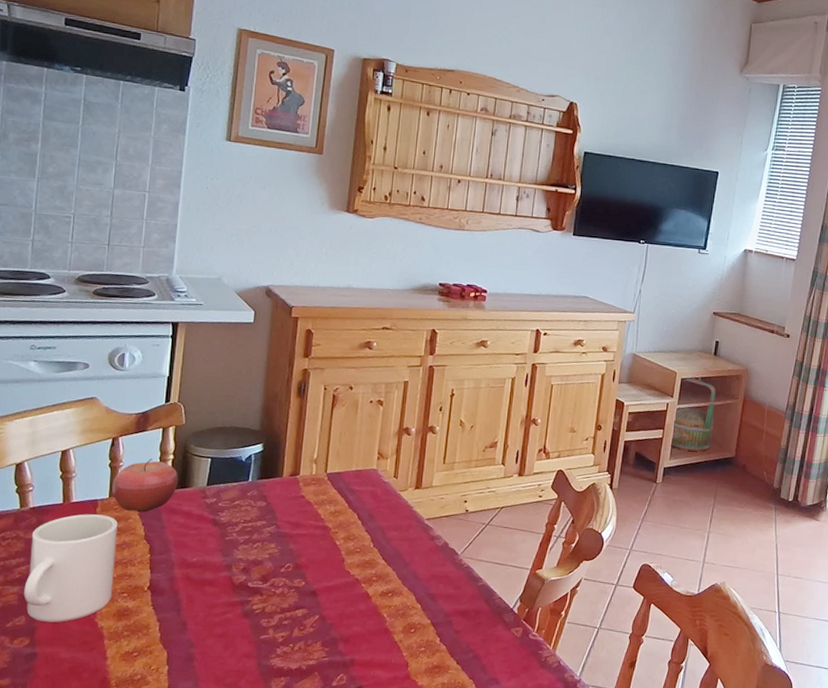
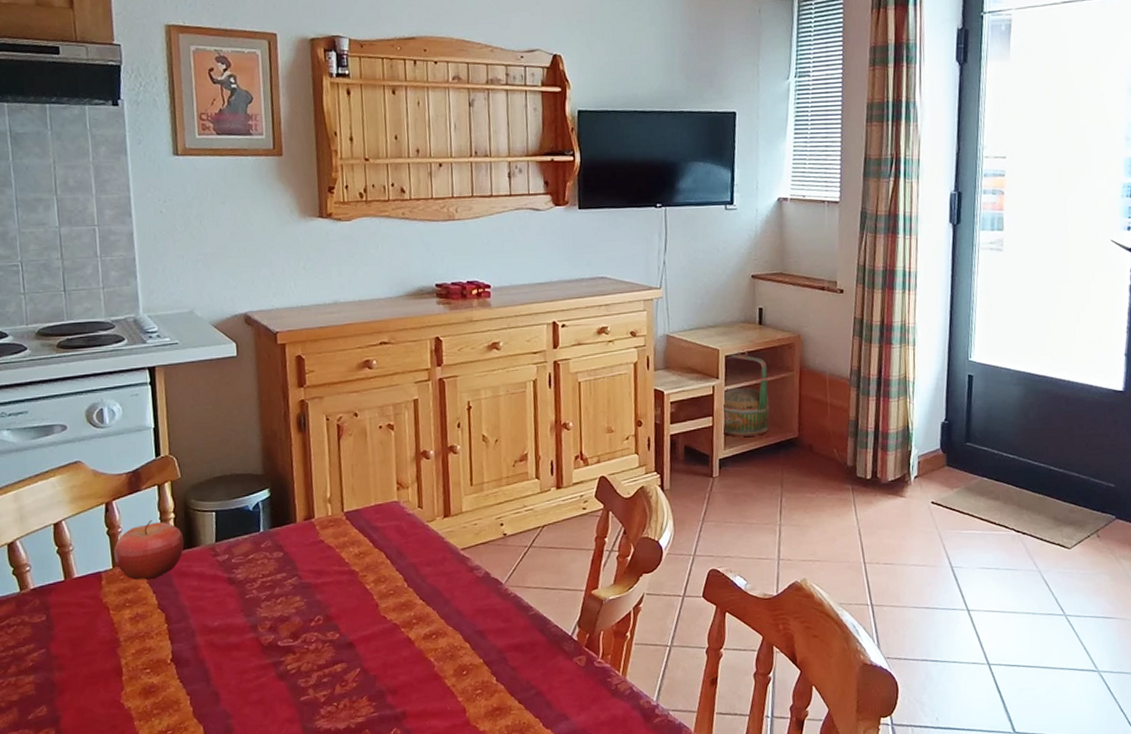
cup: present [24,514,118,623] -> none [37,587,135,710]

